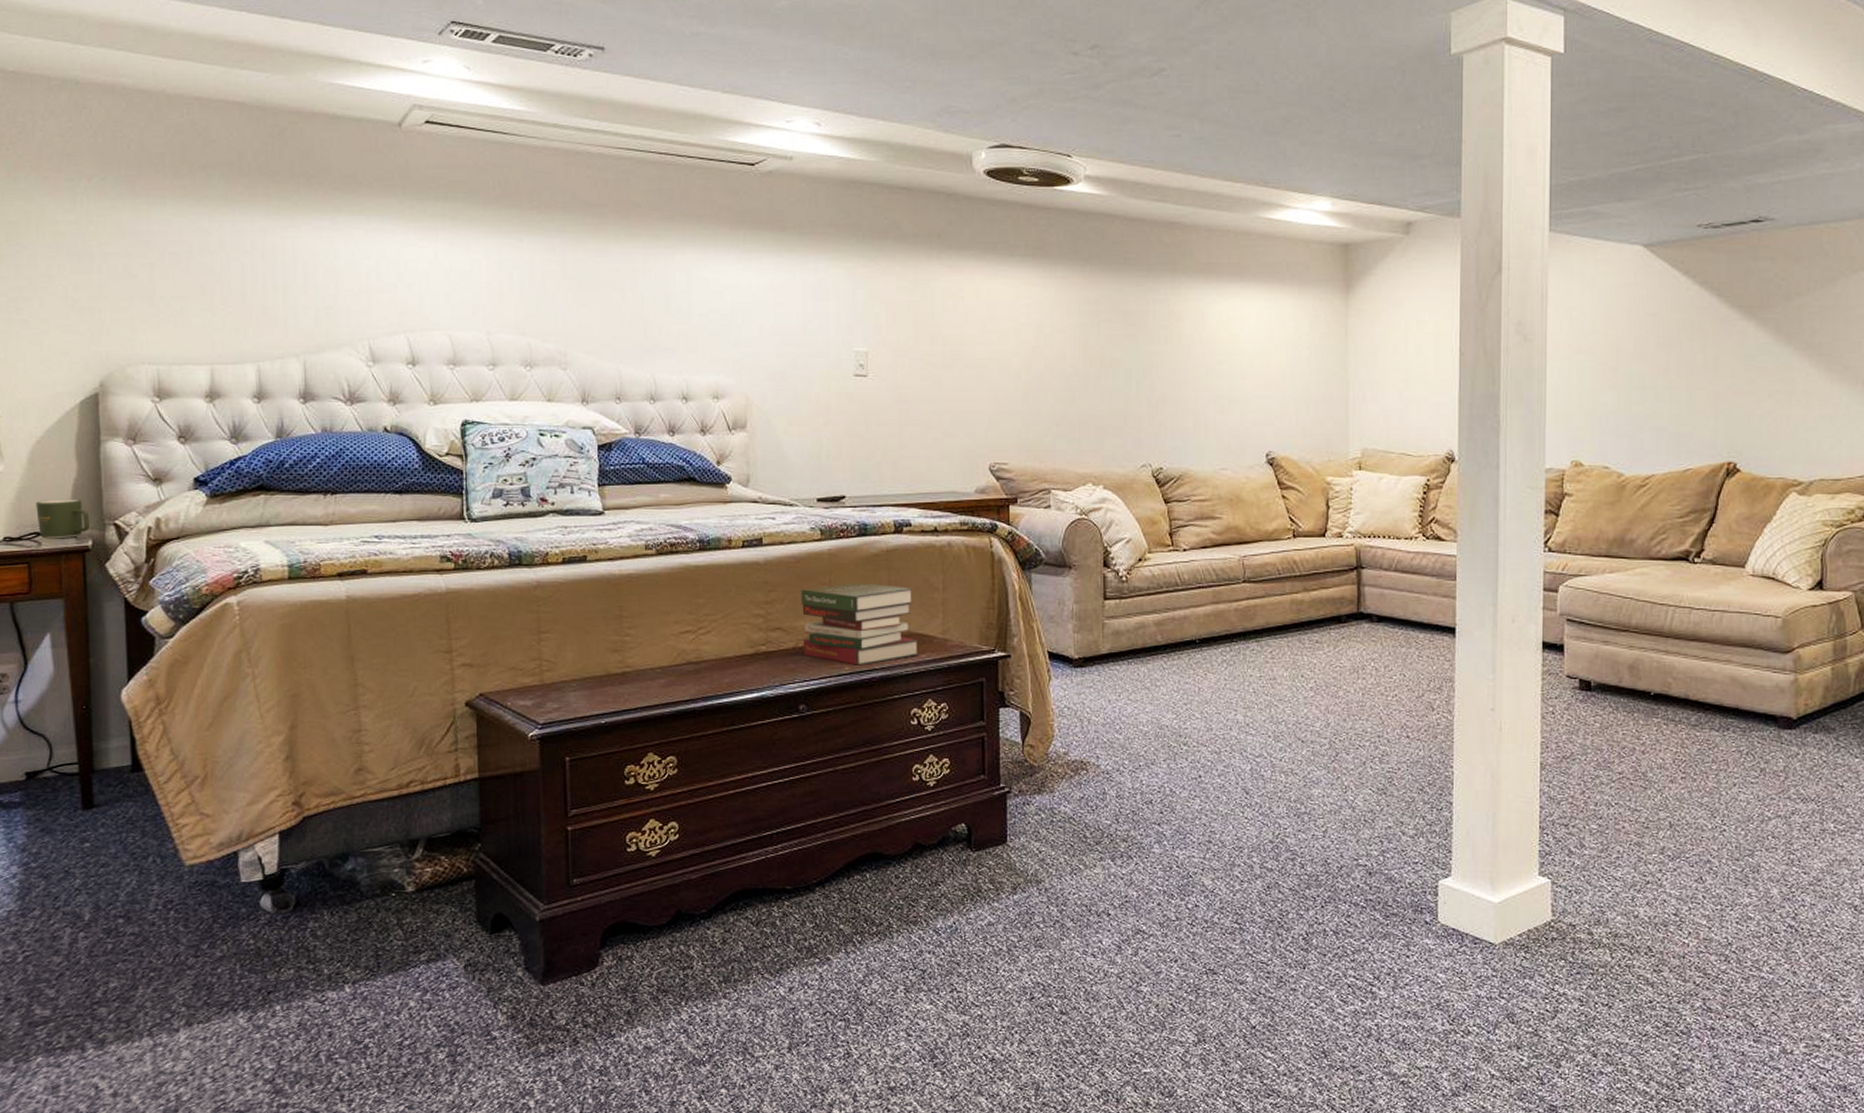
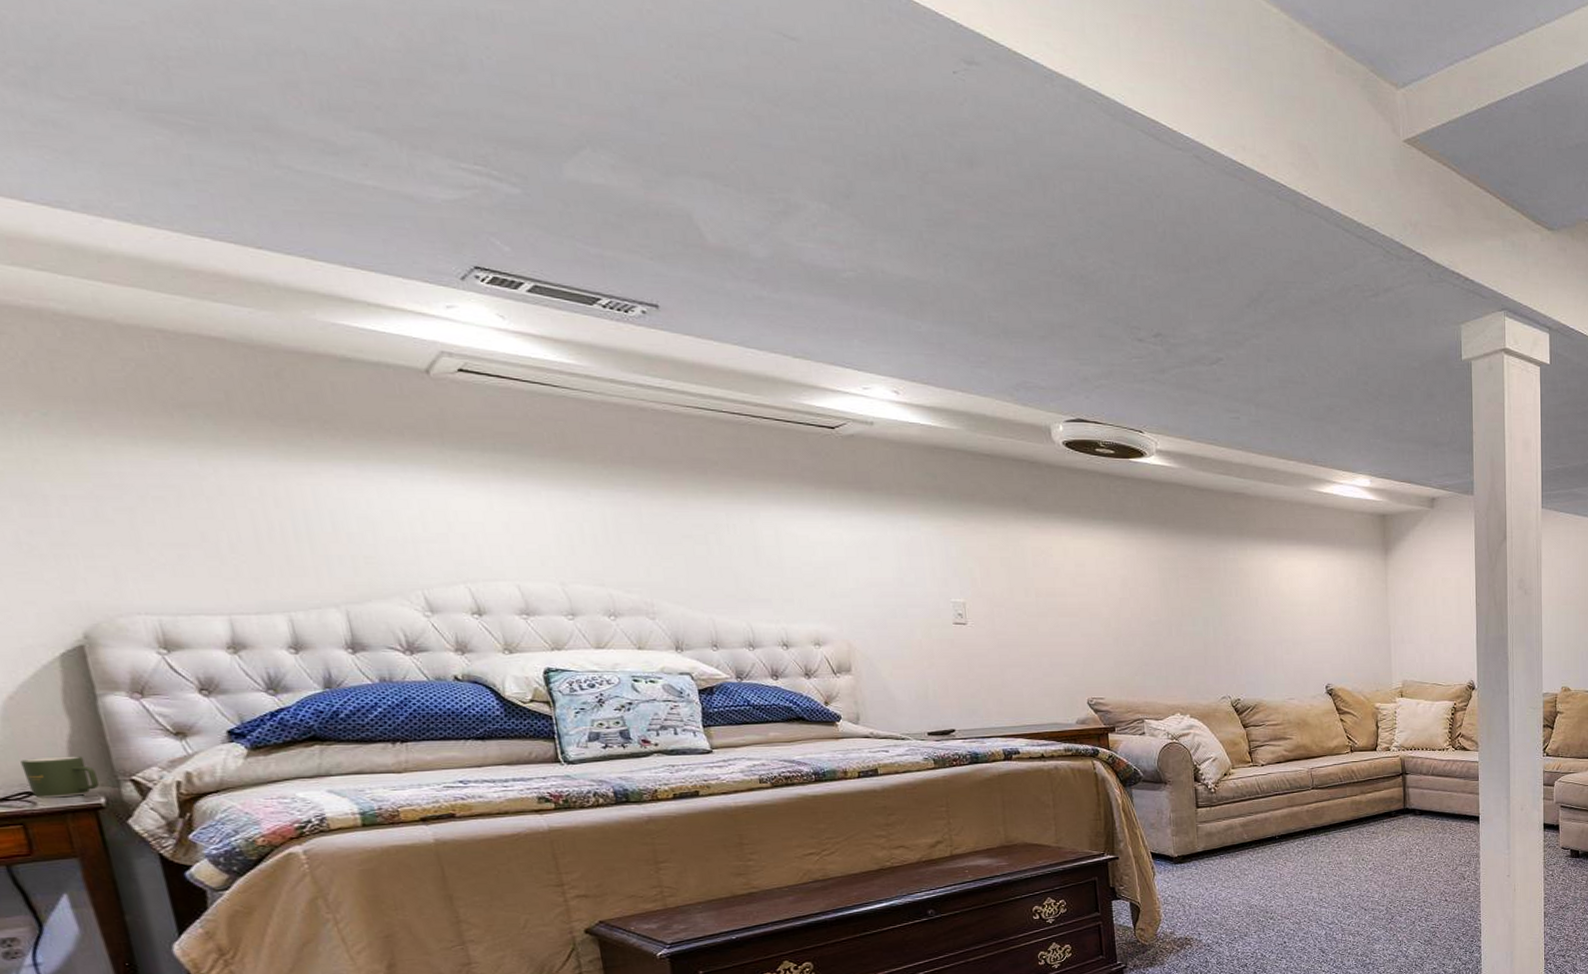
books: present [800,583,918,666] -> none [919,803,1035,874]

